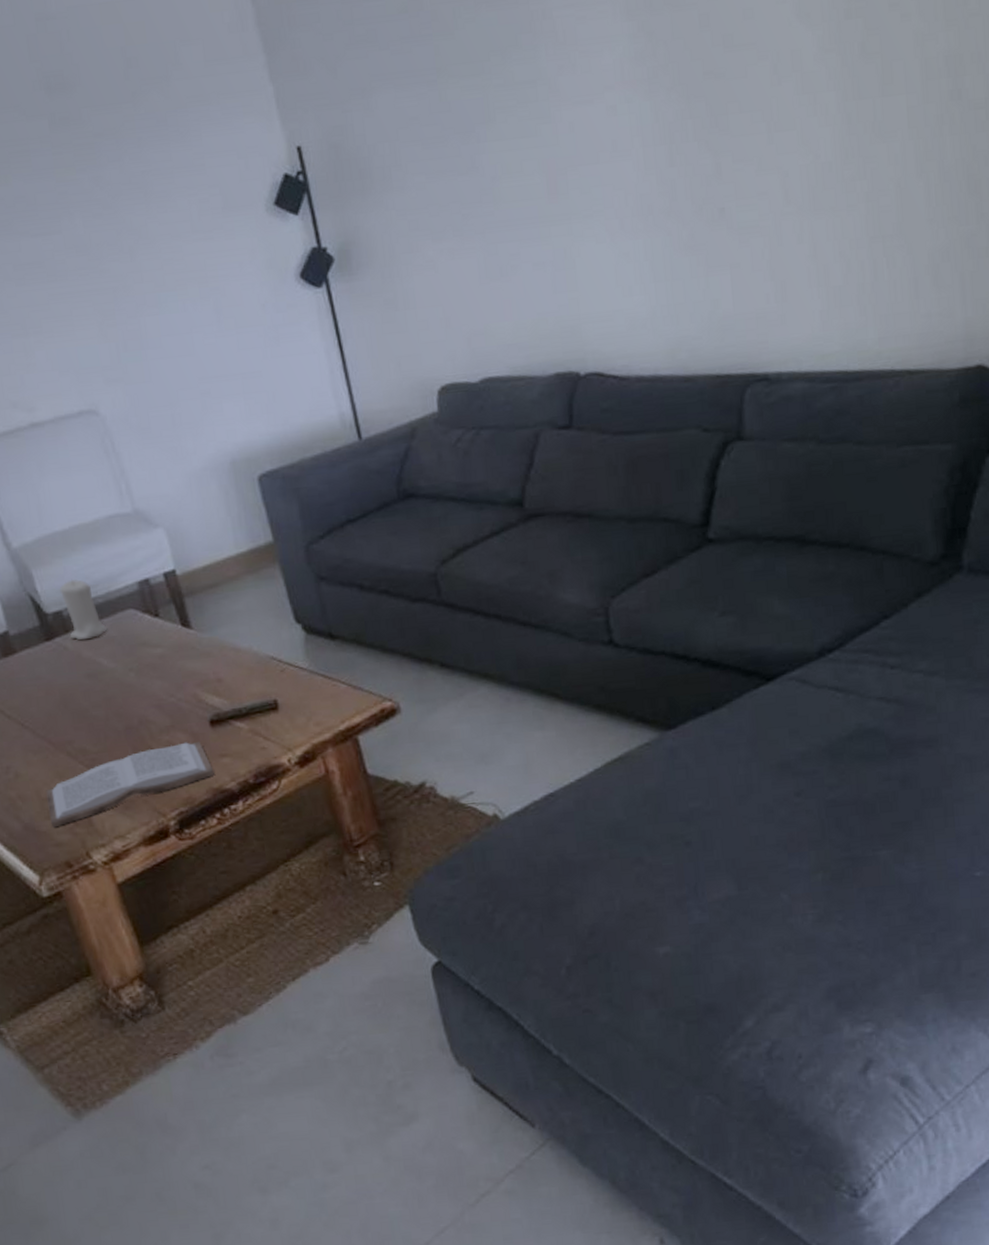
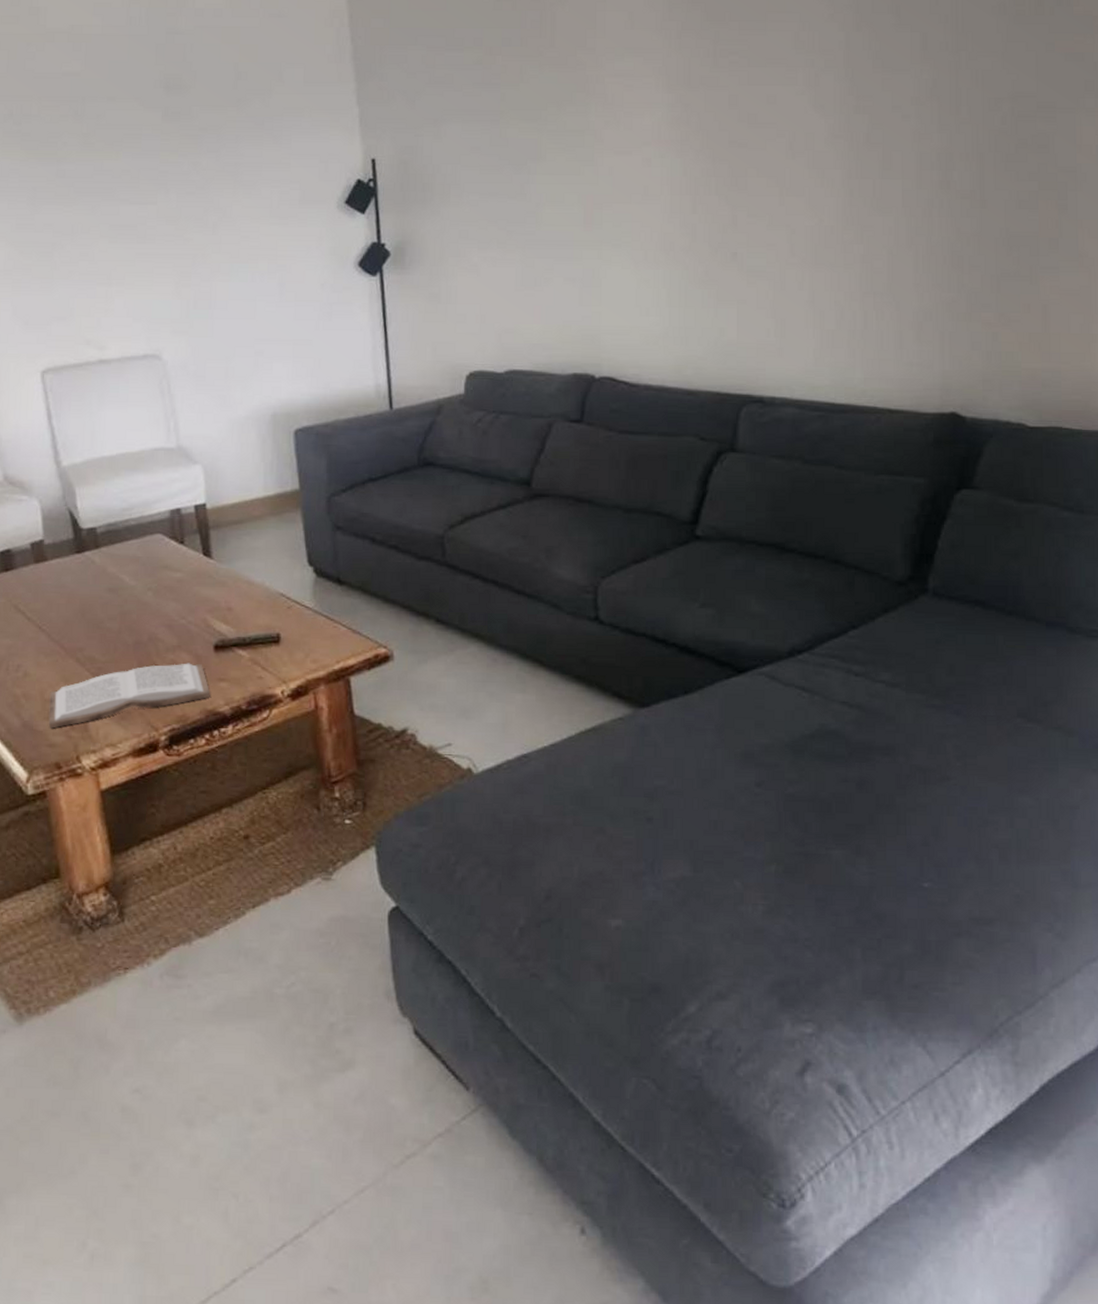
candle: present [59,579,108,641] -> none [97,501,135,557]

